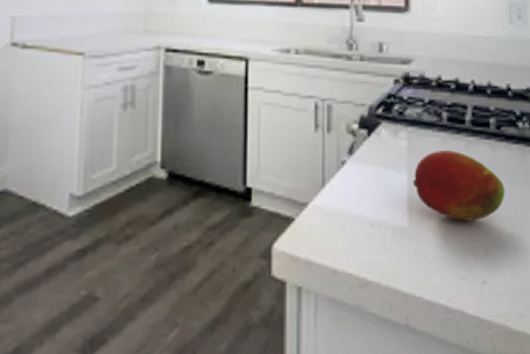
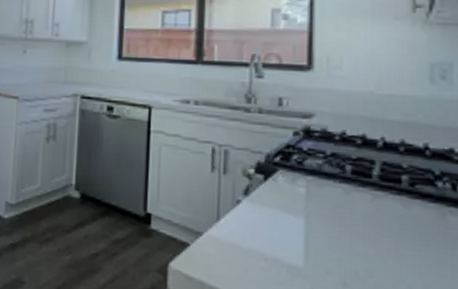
fruit: present [413,151,505,221] -> none [310,200,418,272]

